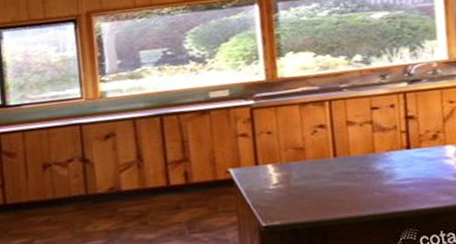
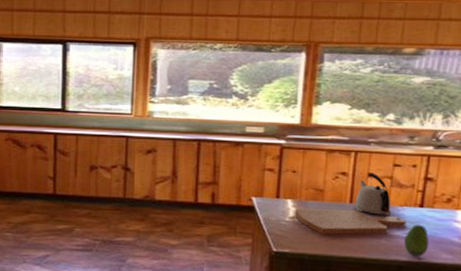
cutting board: none [278,164,398,197] -> present [295,208,406,235]
kettle: none [339,120,379,165] -> present [355,173,391,215]
fruit: none [398,168,425,204] -> present [404,224,429,257]

